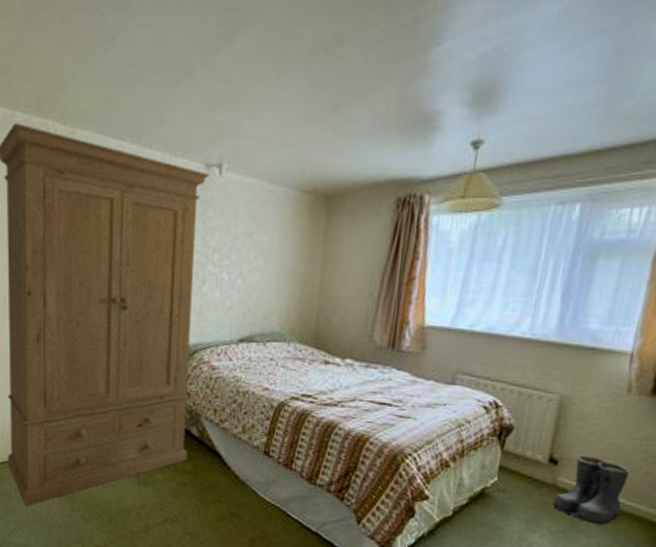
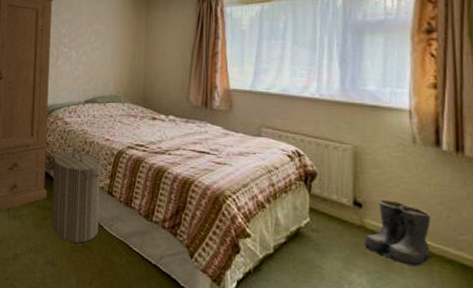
laundry hamper: none [192,400,257,511] -> present [51,148,102,243]

